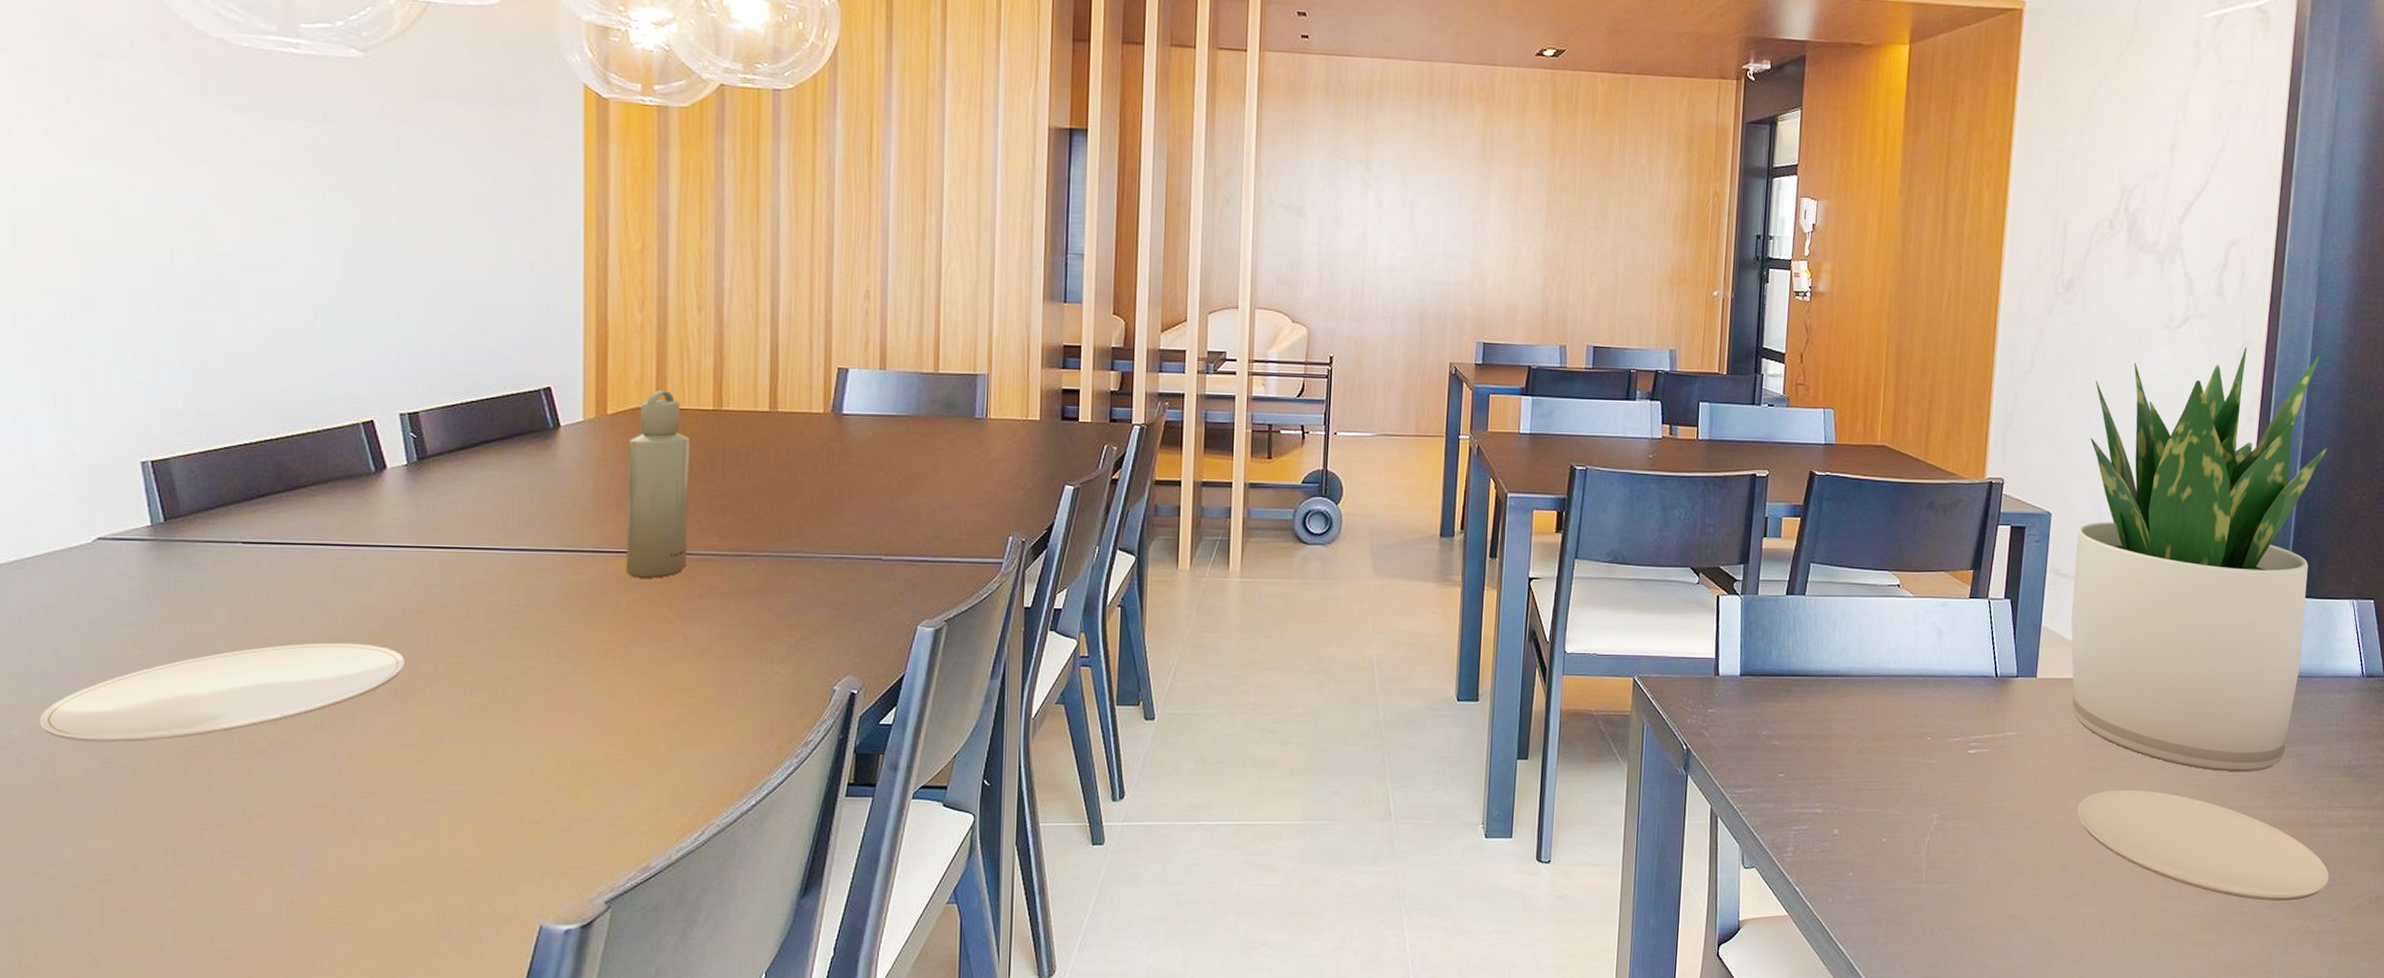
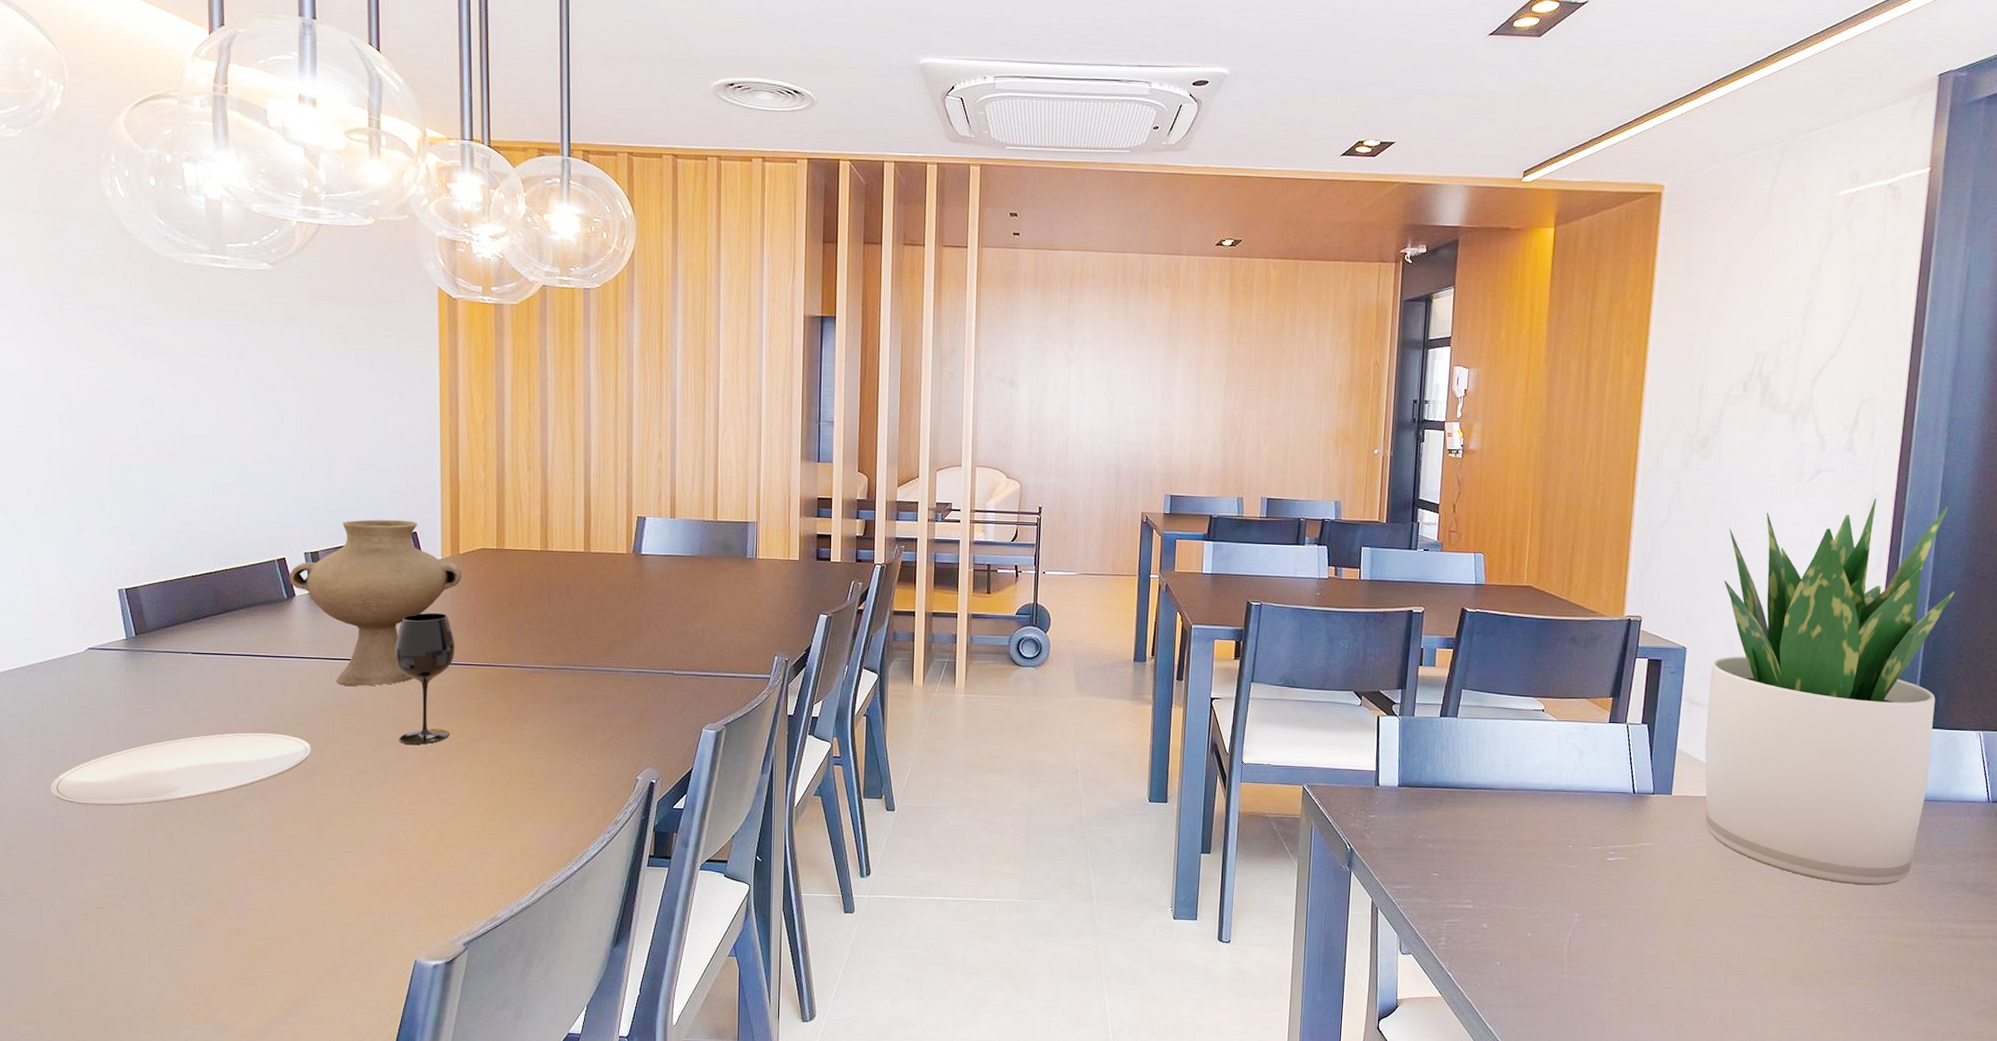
vase: none [378,371,610,581] -> present [289,519,462,686]
wine glass: none [519,488,600,654] -> present [395,613,455,745]
bottle: present [626,389,689,578] -> none [476,534,522,686]
plate: present [2077,789,2329,901] -> none [1709,897,1954,1004]

